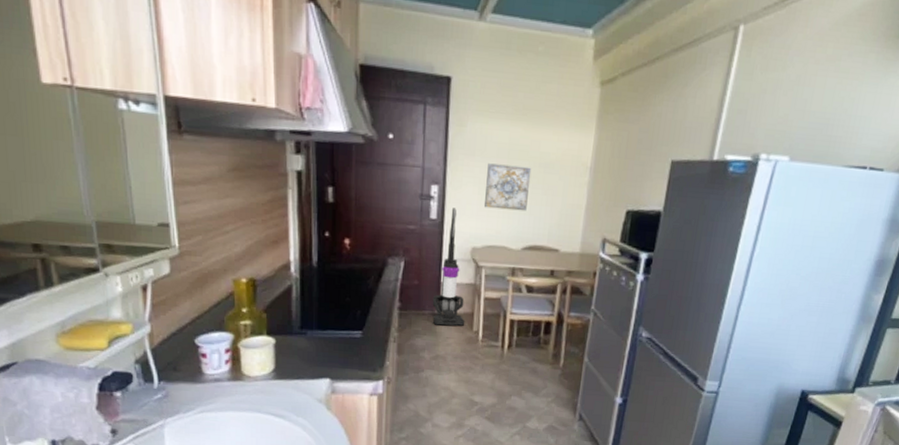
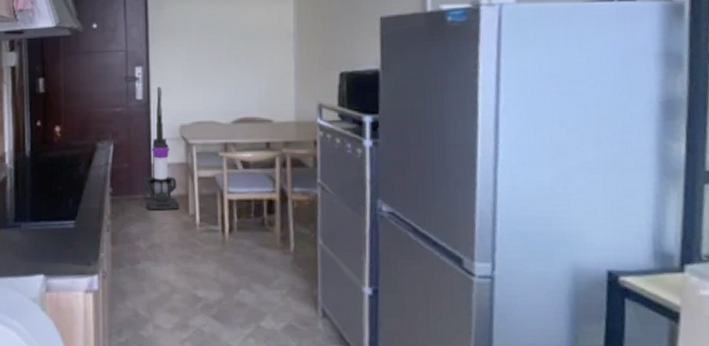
wall art: present [483,163,532,212] -> none [188,40,233,84]

